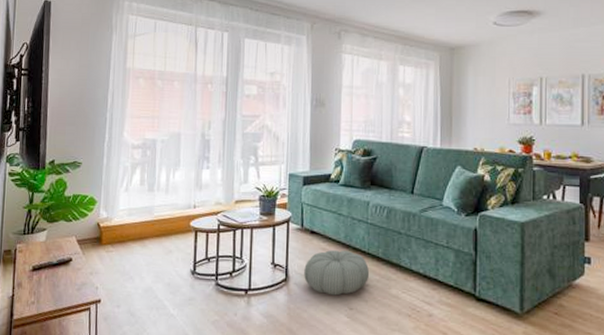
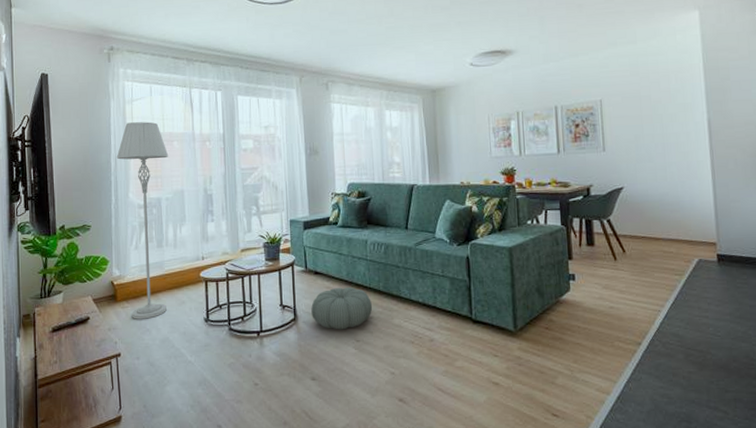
floor lamp: none [114,58,168,266] -> present [116,121,169,319]

